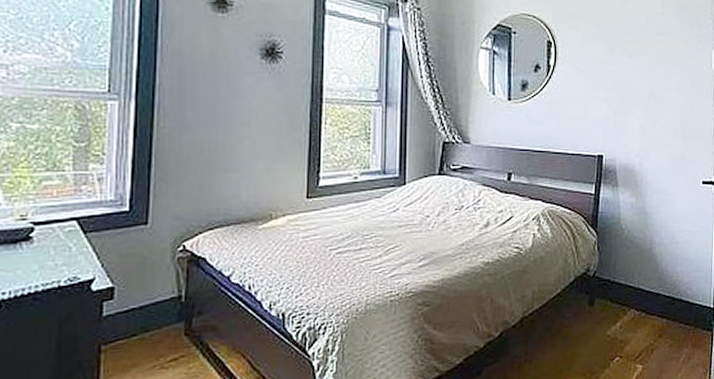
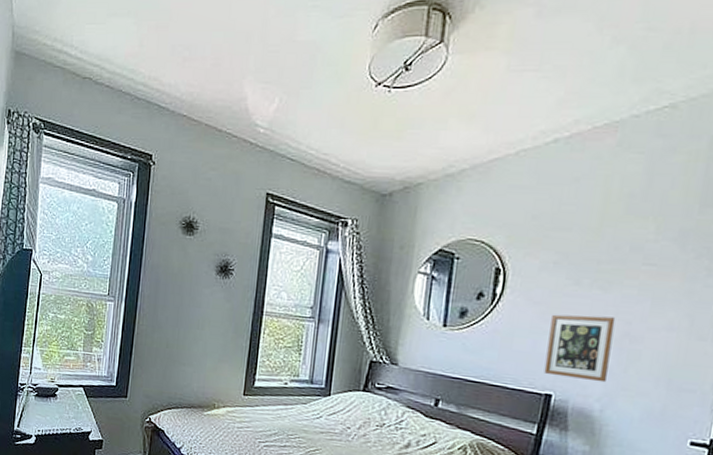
picture frame: none [595,80,642,139] -> present [544,314,616,383]

